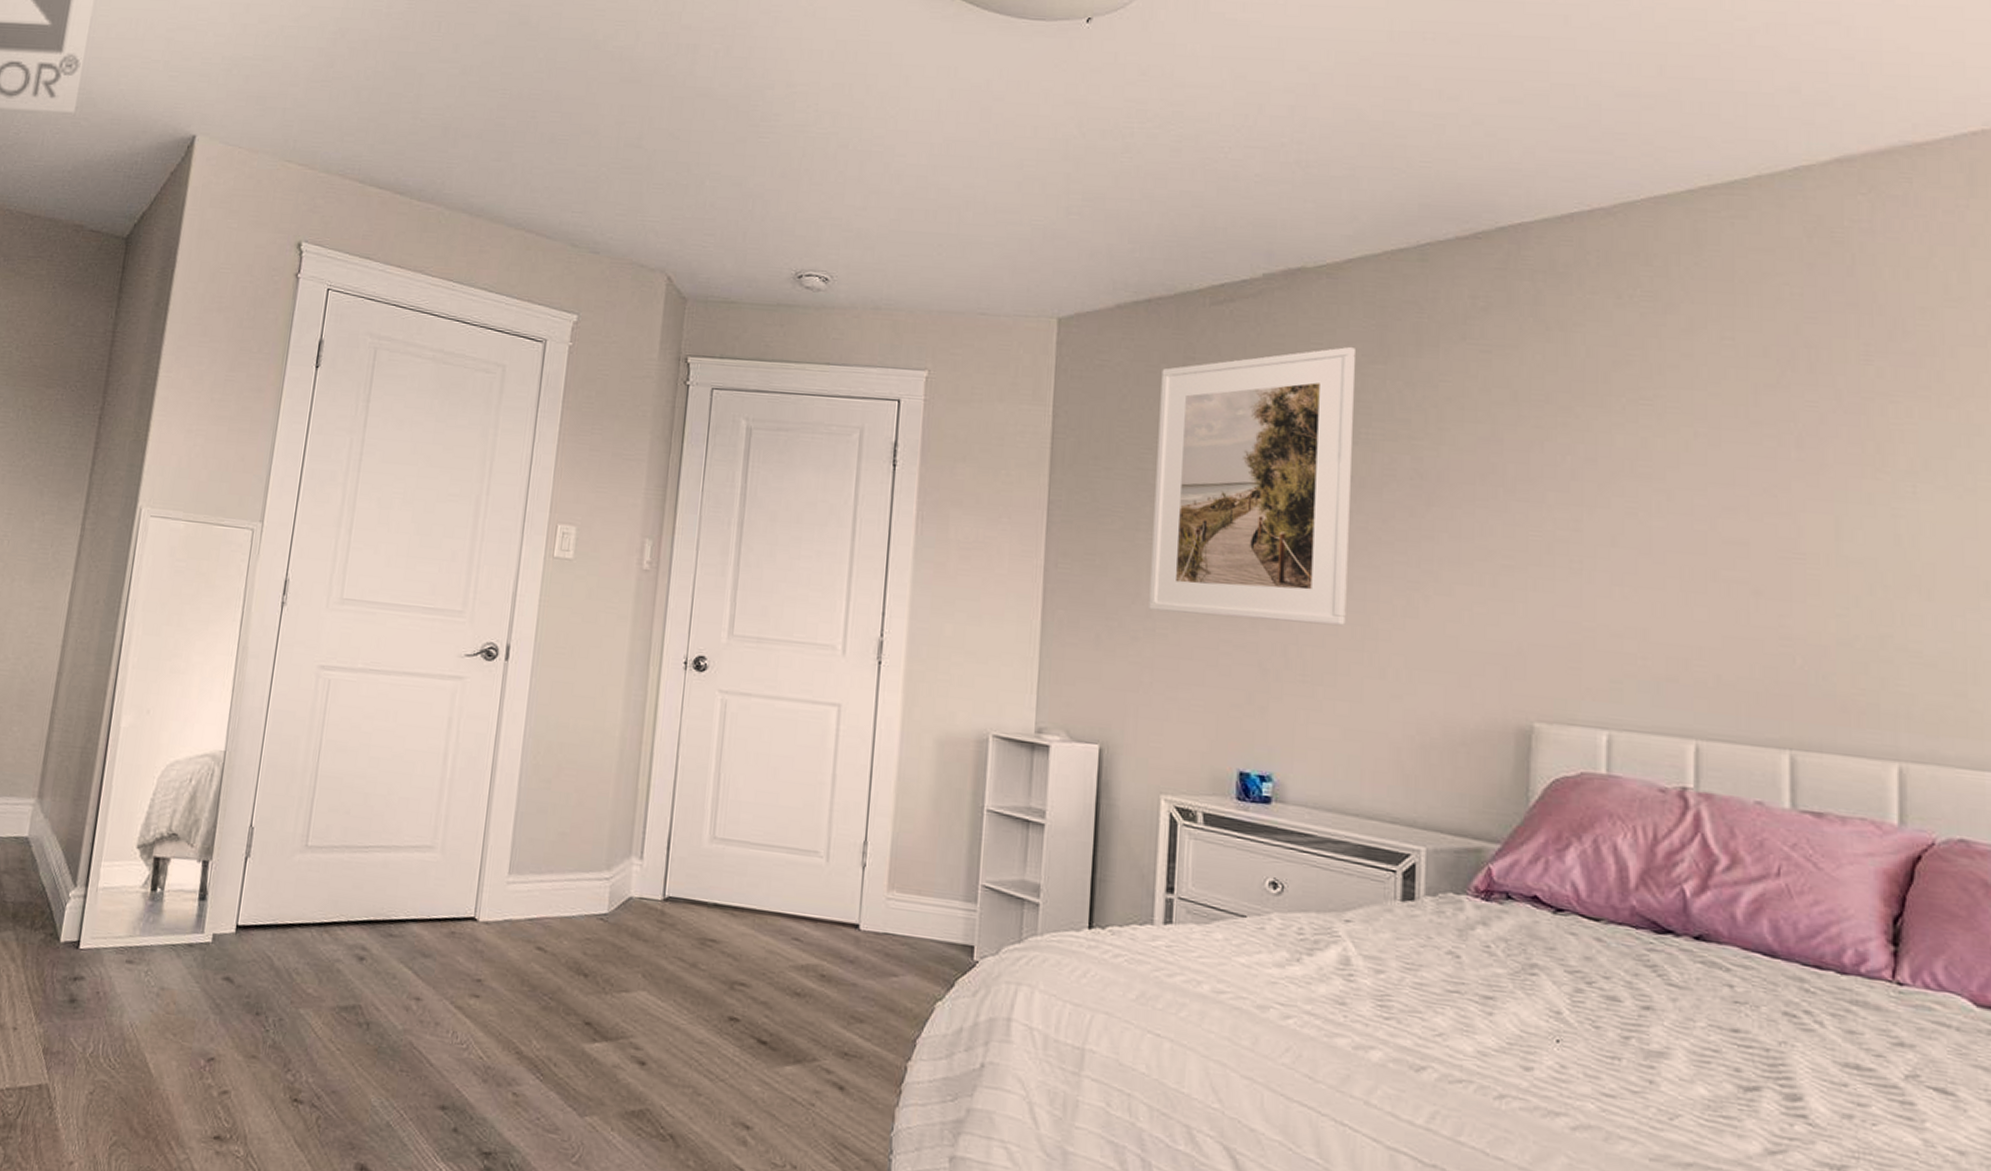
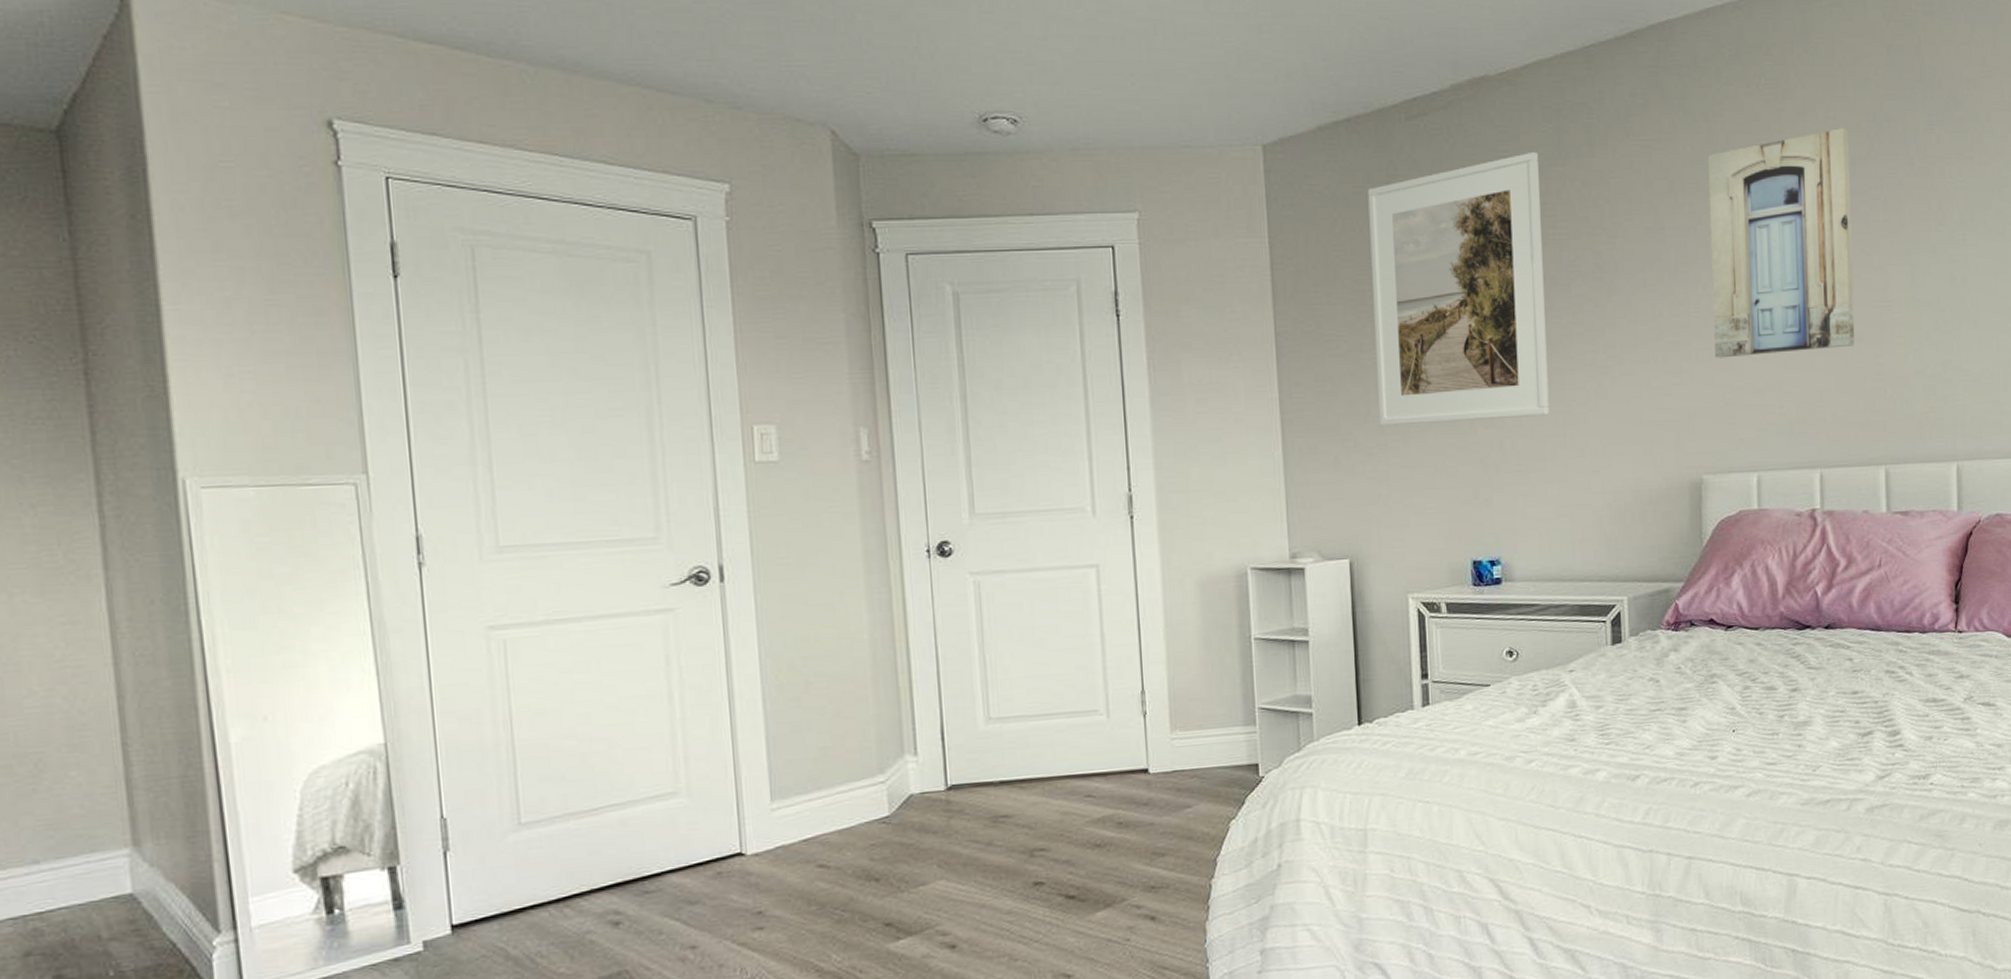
wall art: none [1559,350,1752,600] -> present [1707,128,1855,358]

